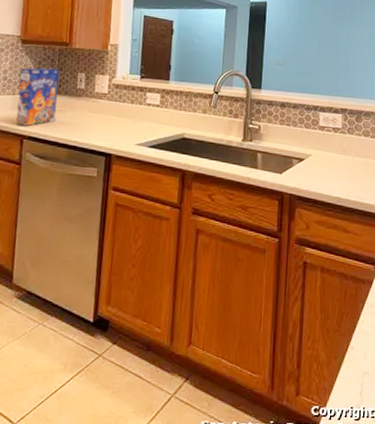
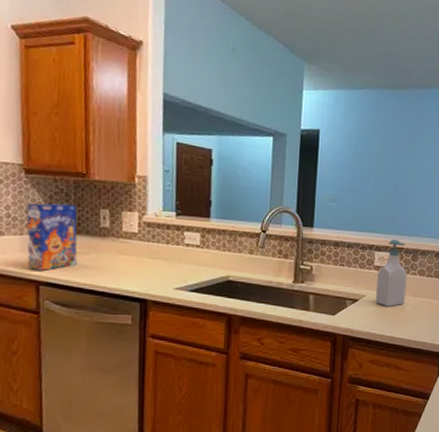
soap bottle: none [321,100,352,168] -> present [376,239,407,307]

